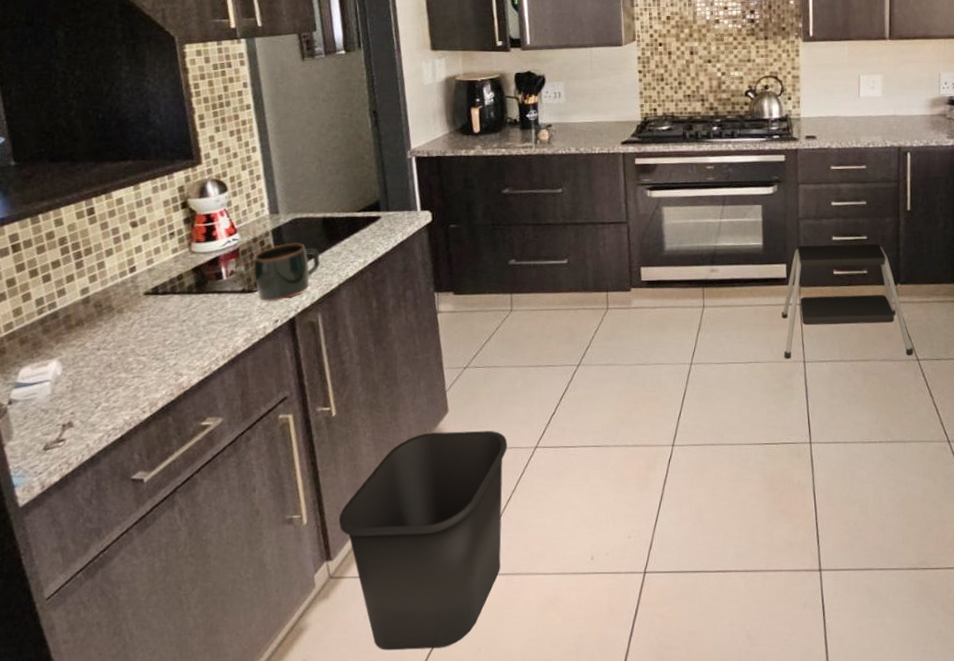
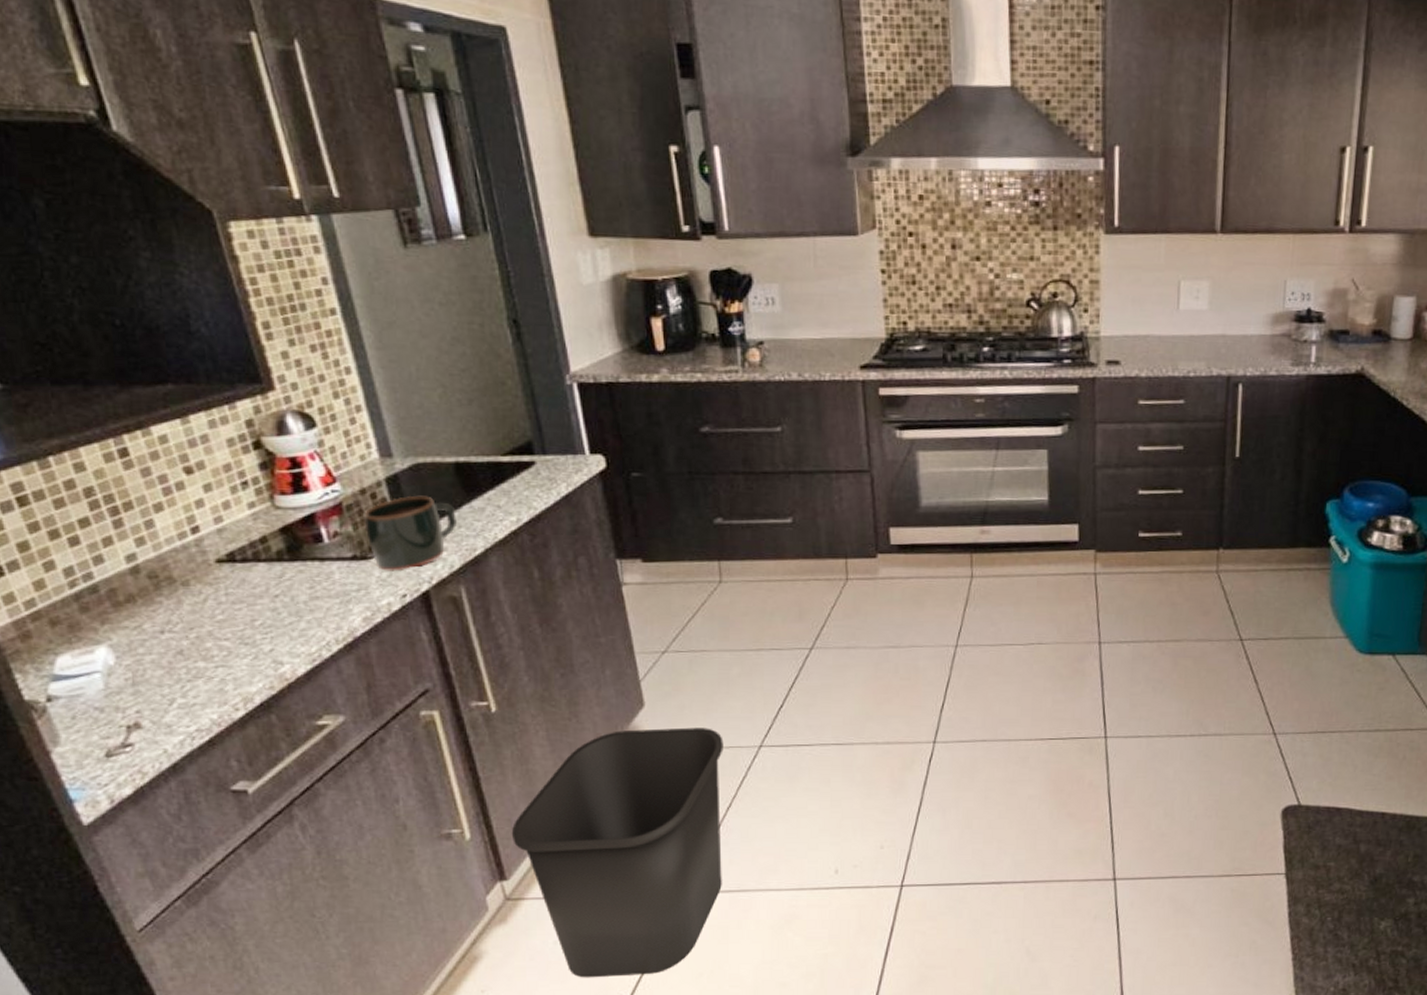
step stool: present [781,243,913,359] -> none [1071,499,1236,640]

